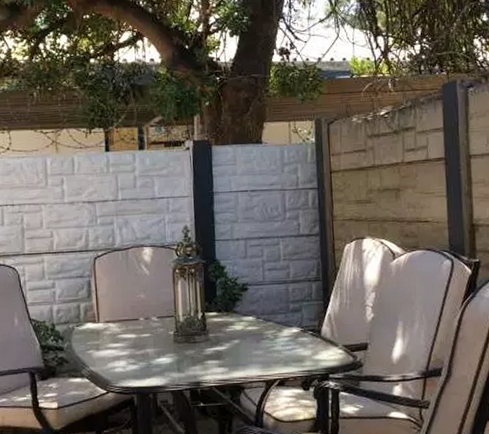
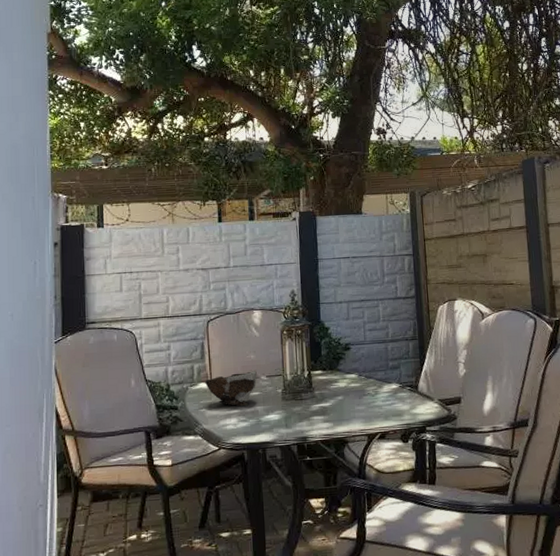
bowl: none [92,311,147,349] -> present [205,371,257,407]

